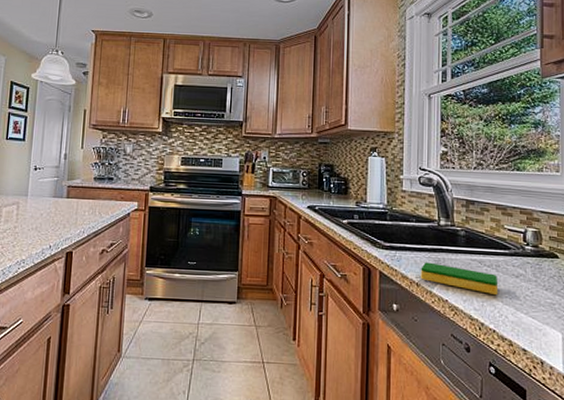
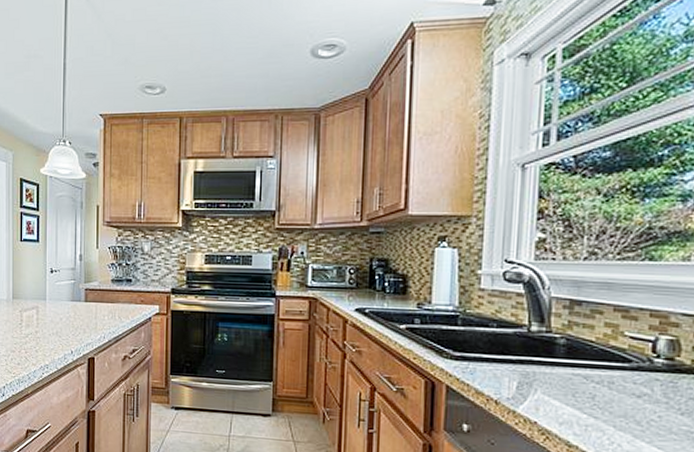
dish sponge: present [421,262,497,296] -> none [501,376,610,419]

